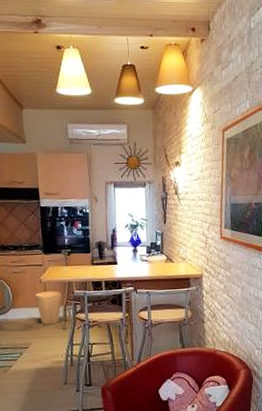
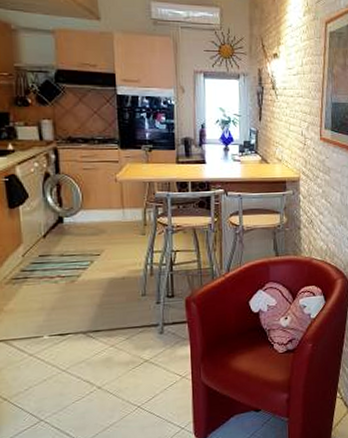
trash can: present [34,291,62,325] -> none [108,191,141,230]

